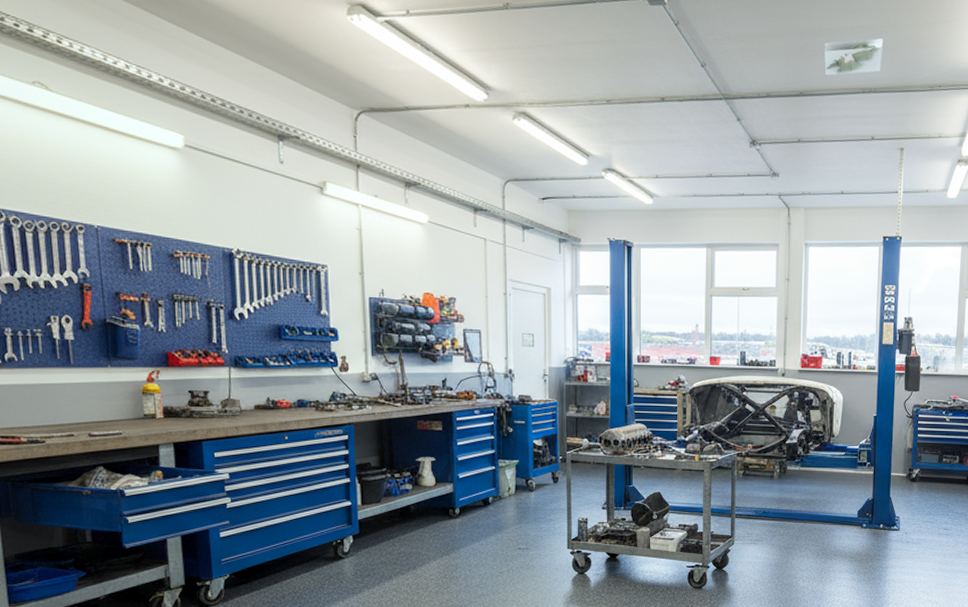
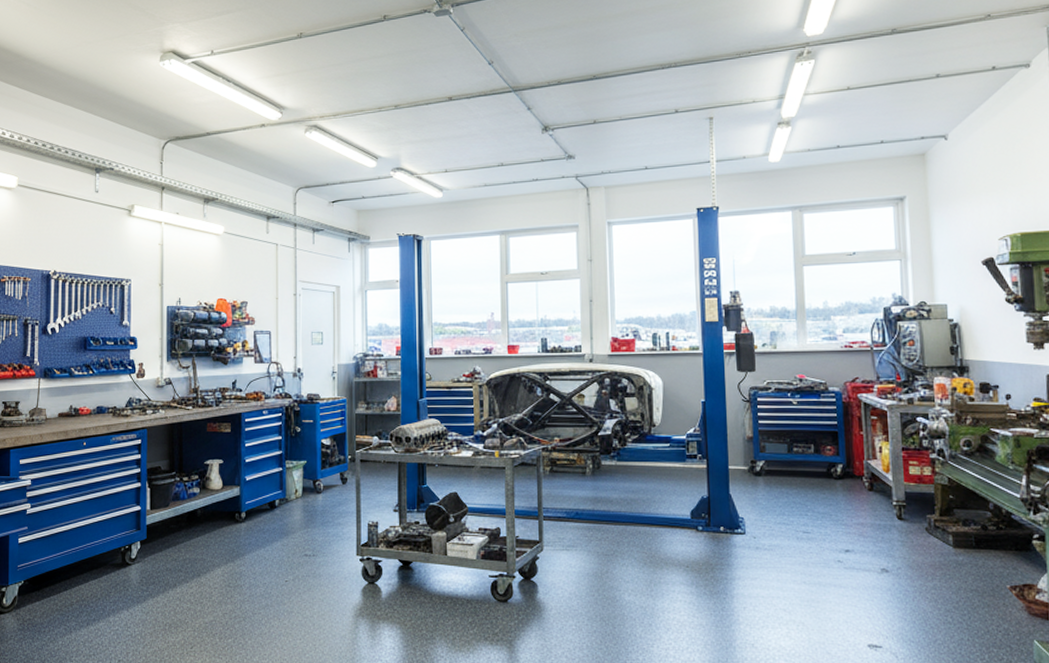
terrain map: present [824,38,884,76] -> none [617,15,682,58]

